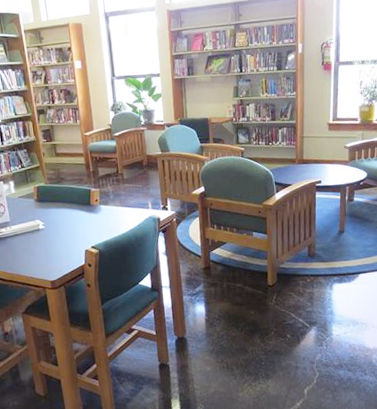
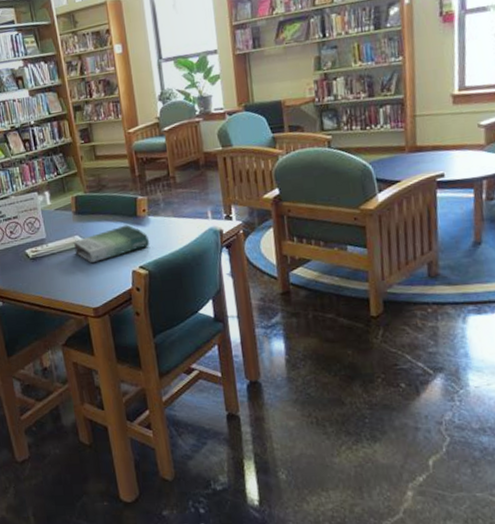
book: none [34,212,101,243] -> present [73,224,150,262]

